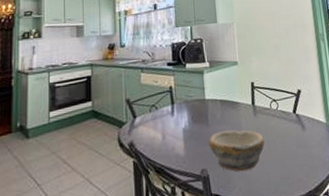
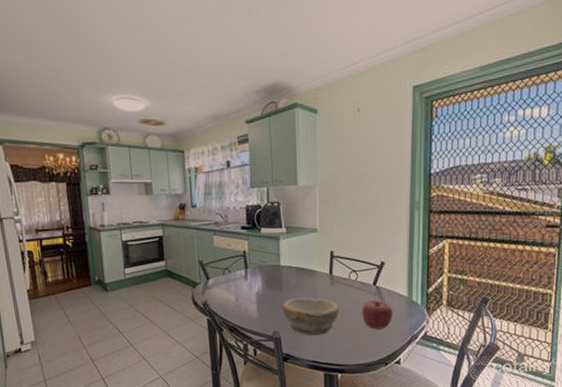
apple: none [285,128,316,160] -> present [362,300,393,330]

